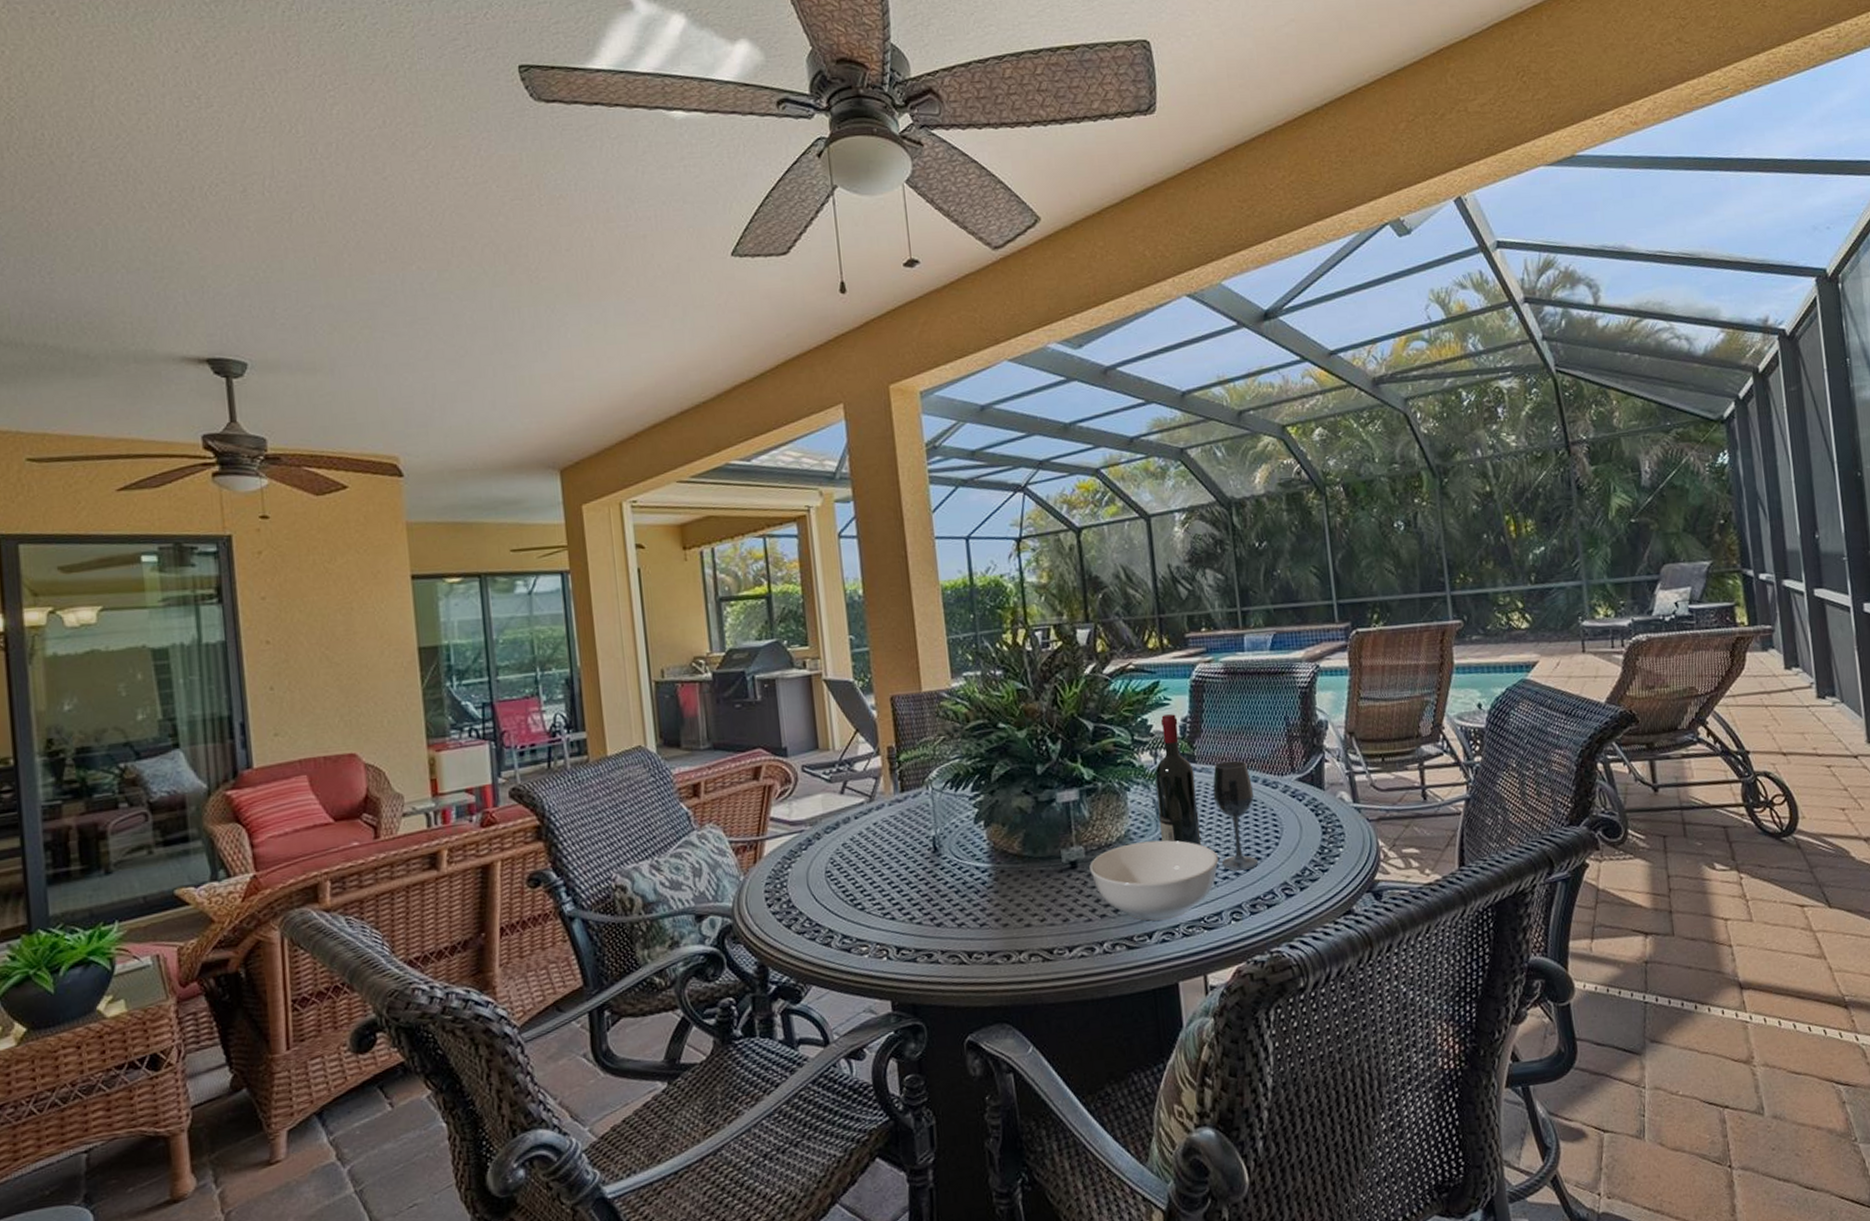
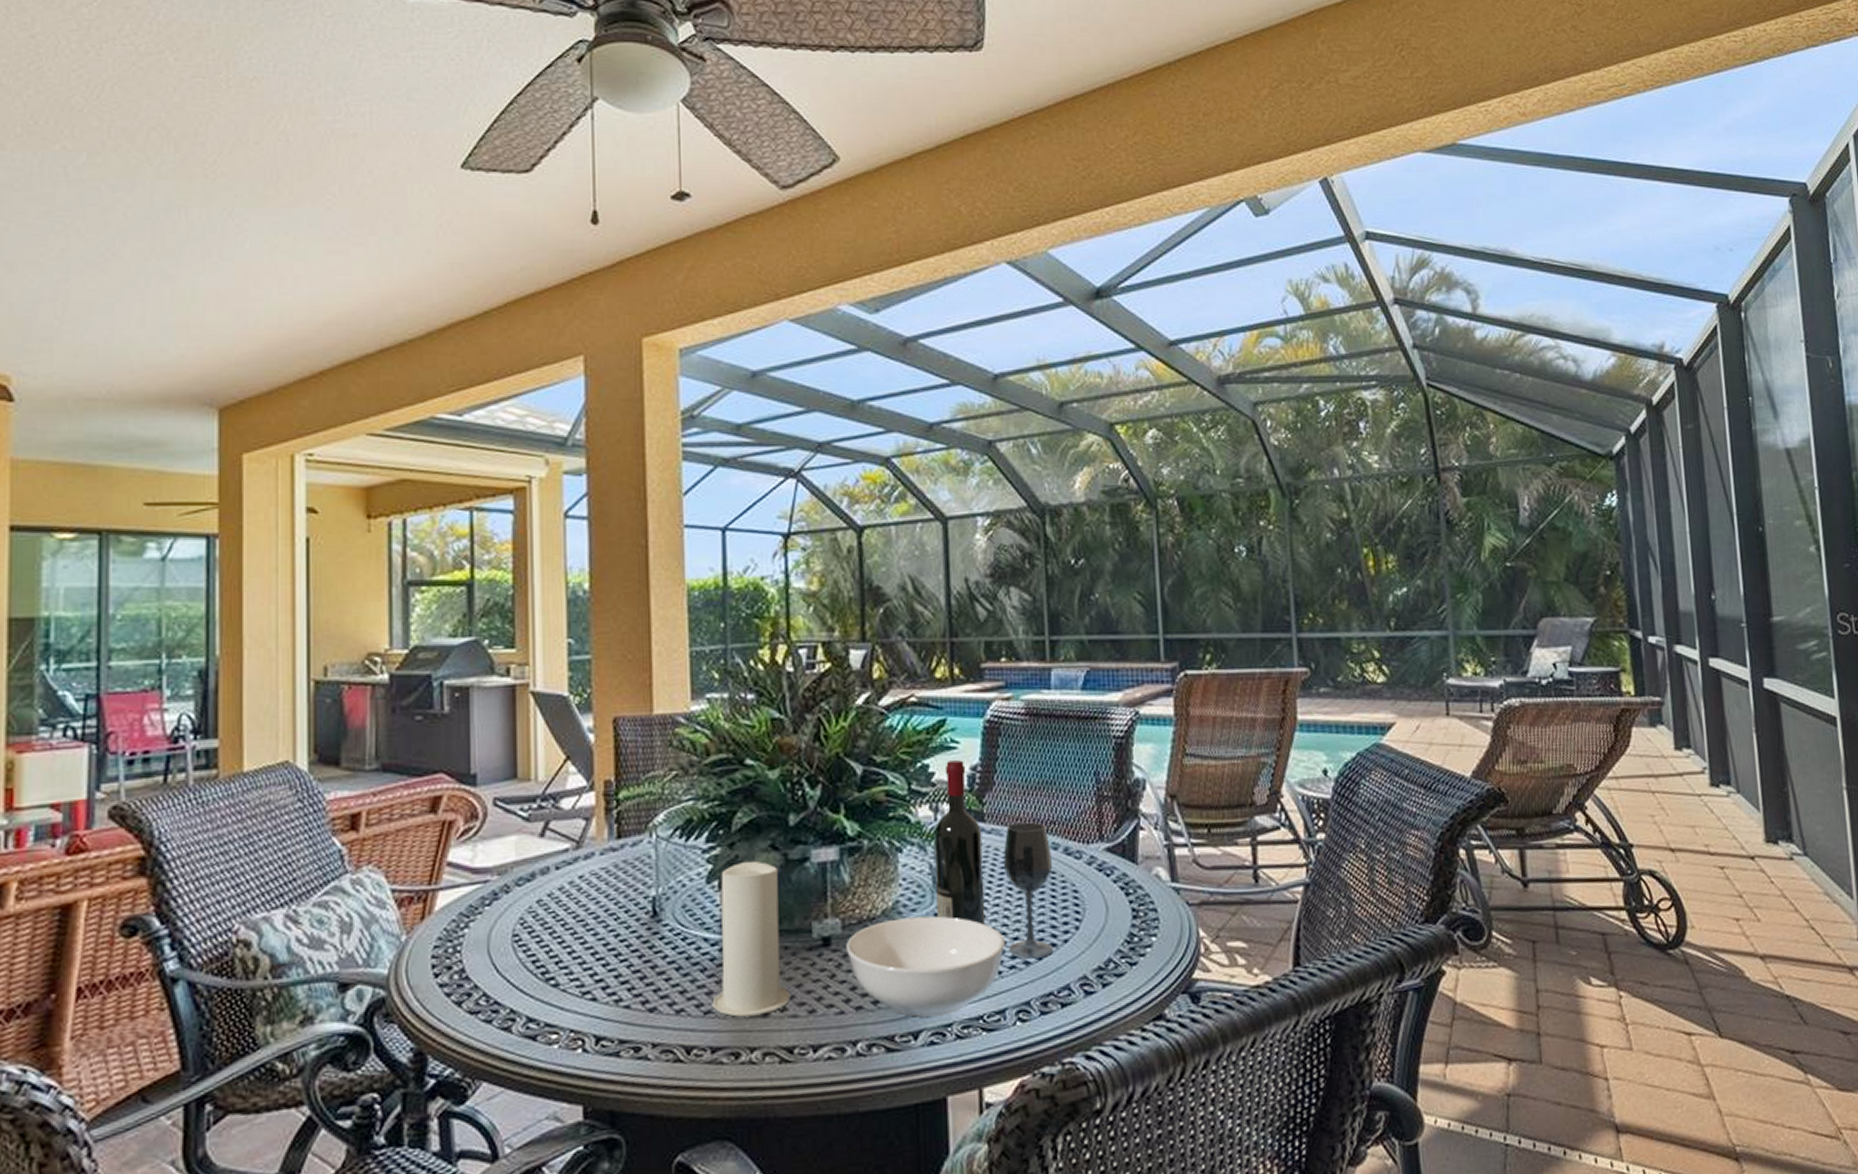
candle: none [985,803,1048,928] -> present [712,860,790,1017]

